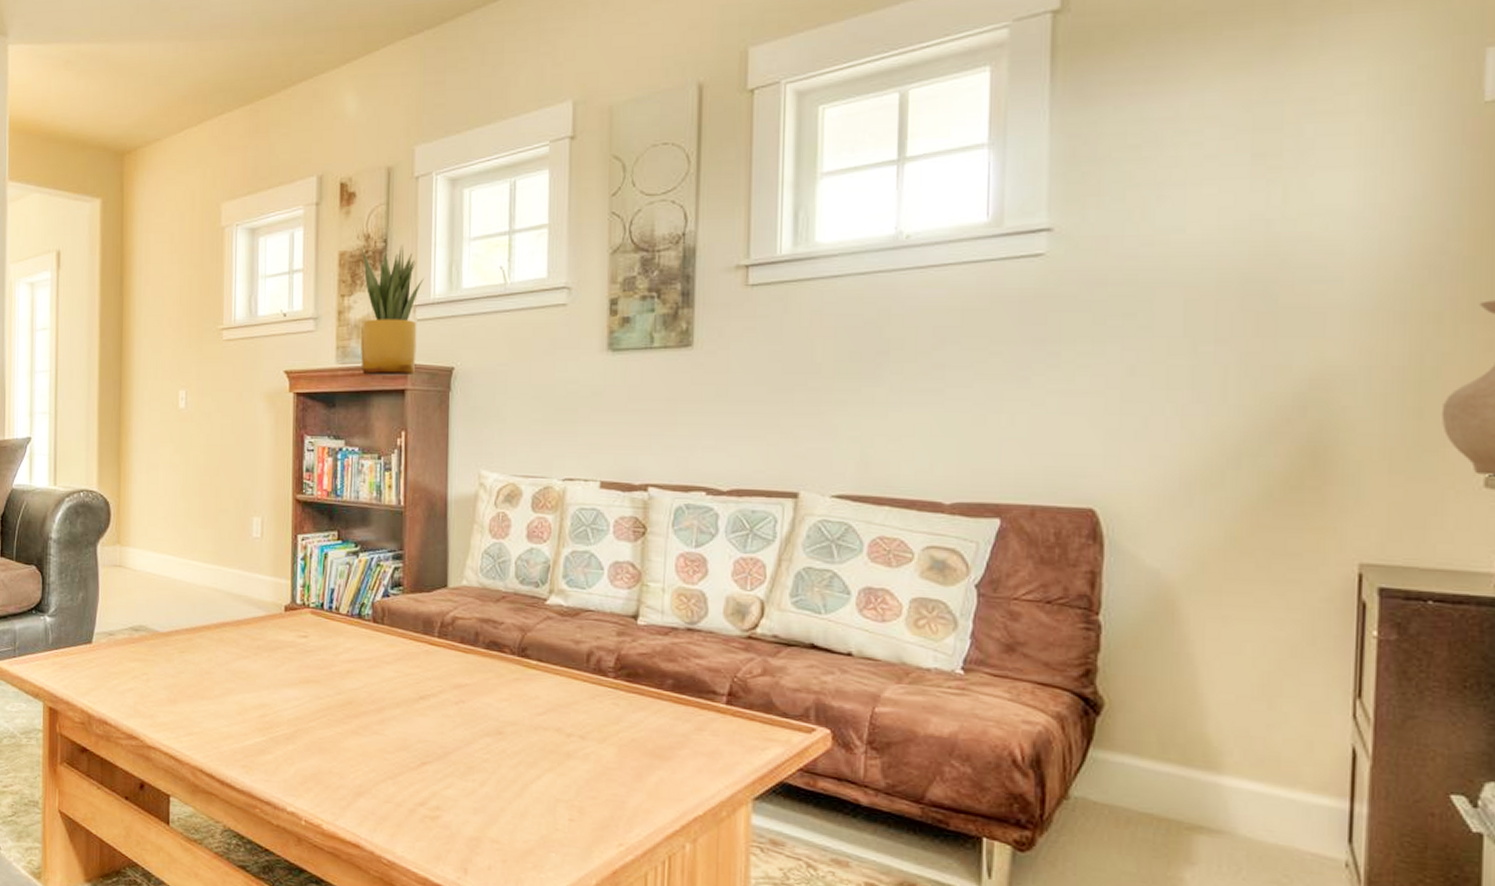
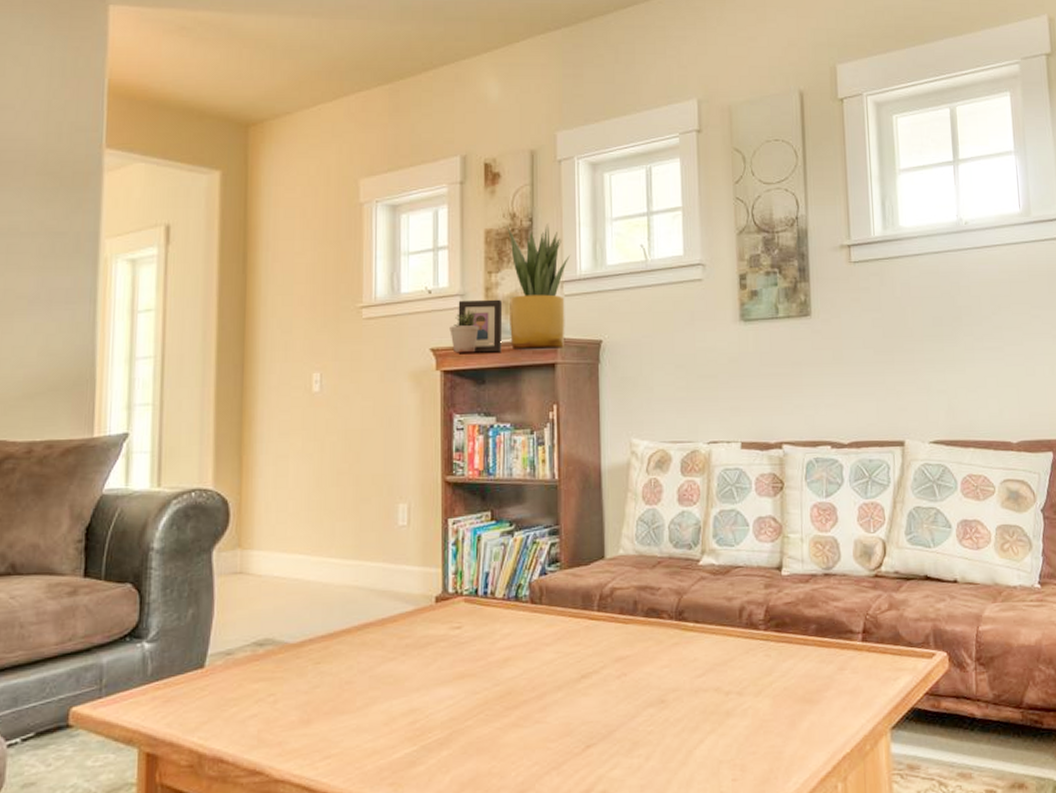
potted plant: none [303,331,331,376] -> present [450,308,479,353]
picture frame: none [310,323,353,378] -> present [458,299,502,355]

